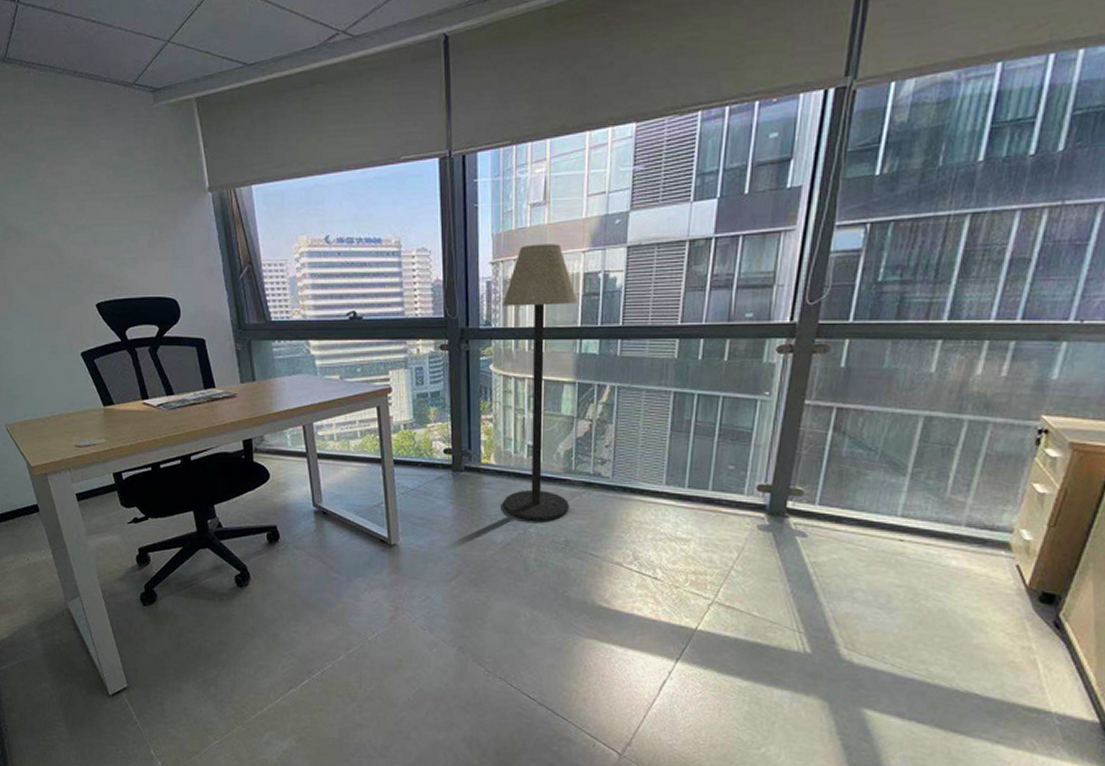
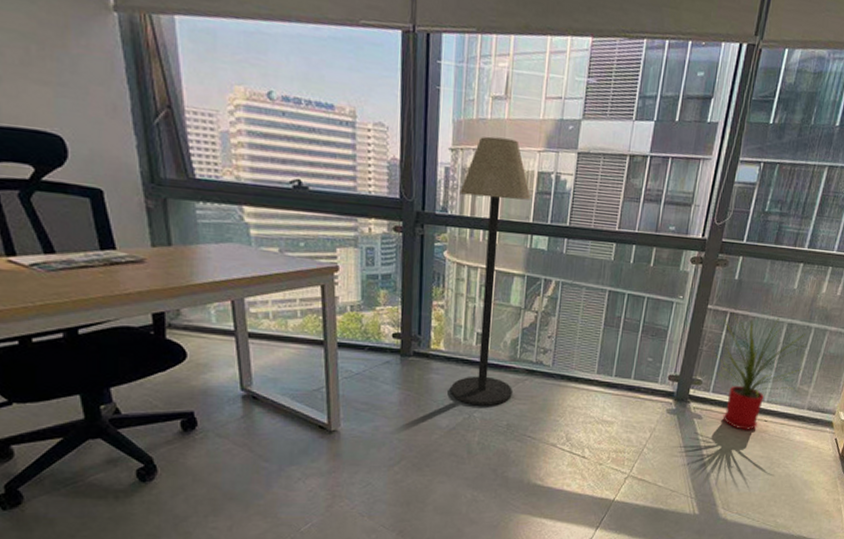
house plant: none [817,407,957,553] -> present [712,312,807,431]

